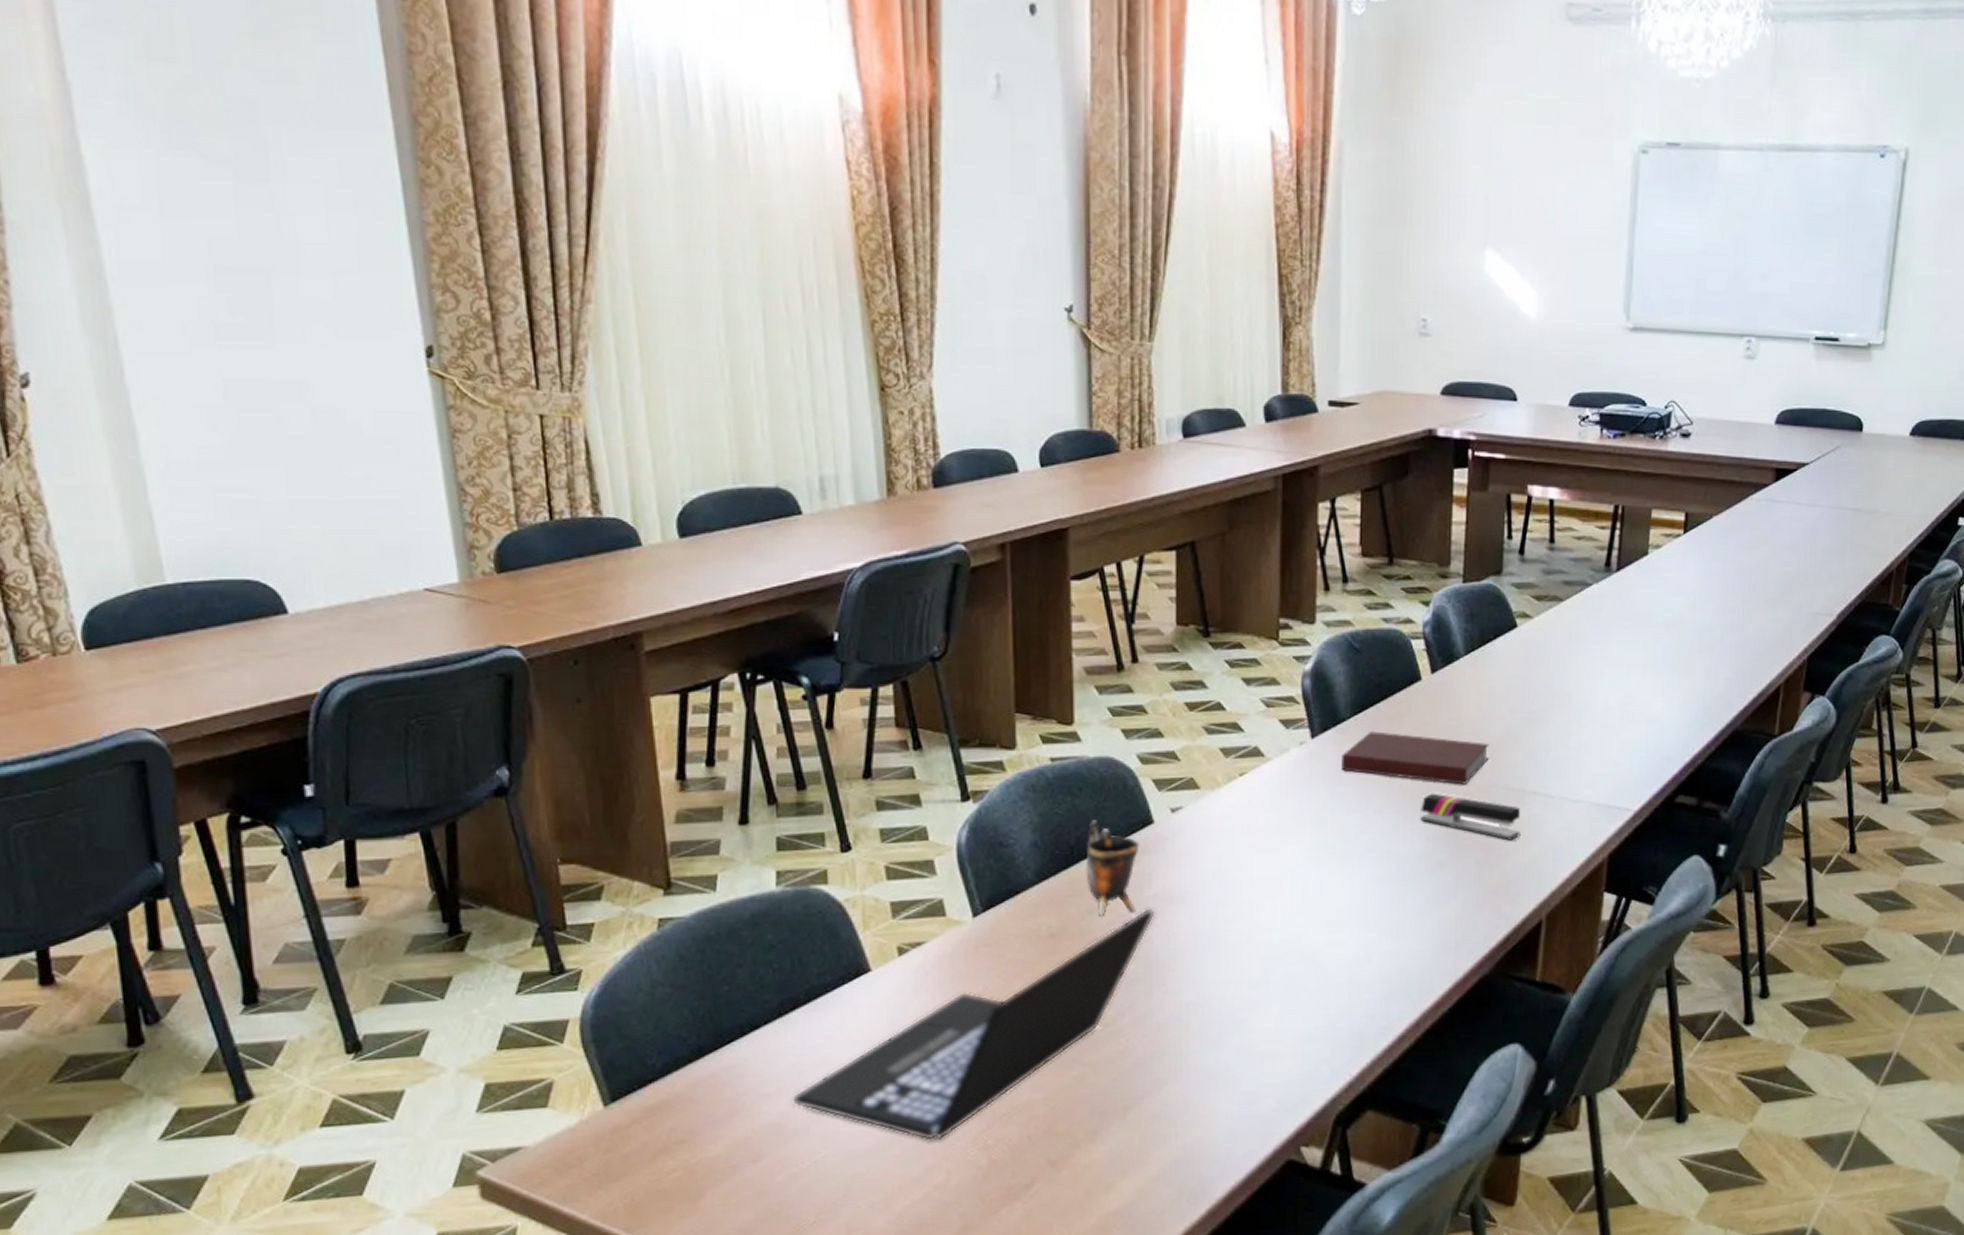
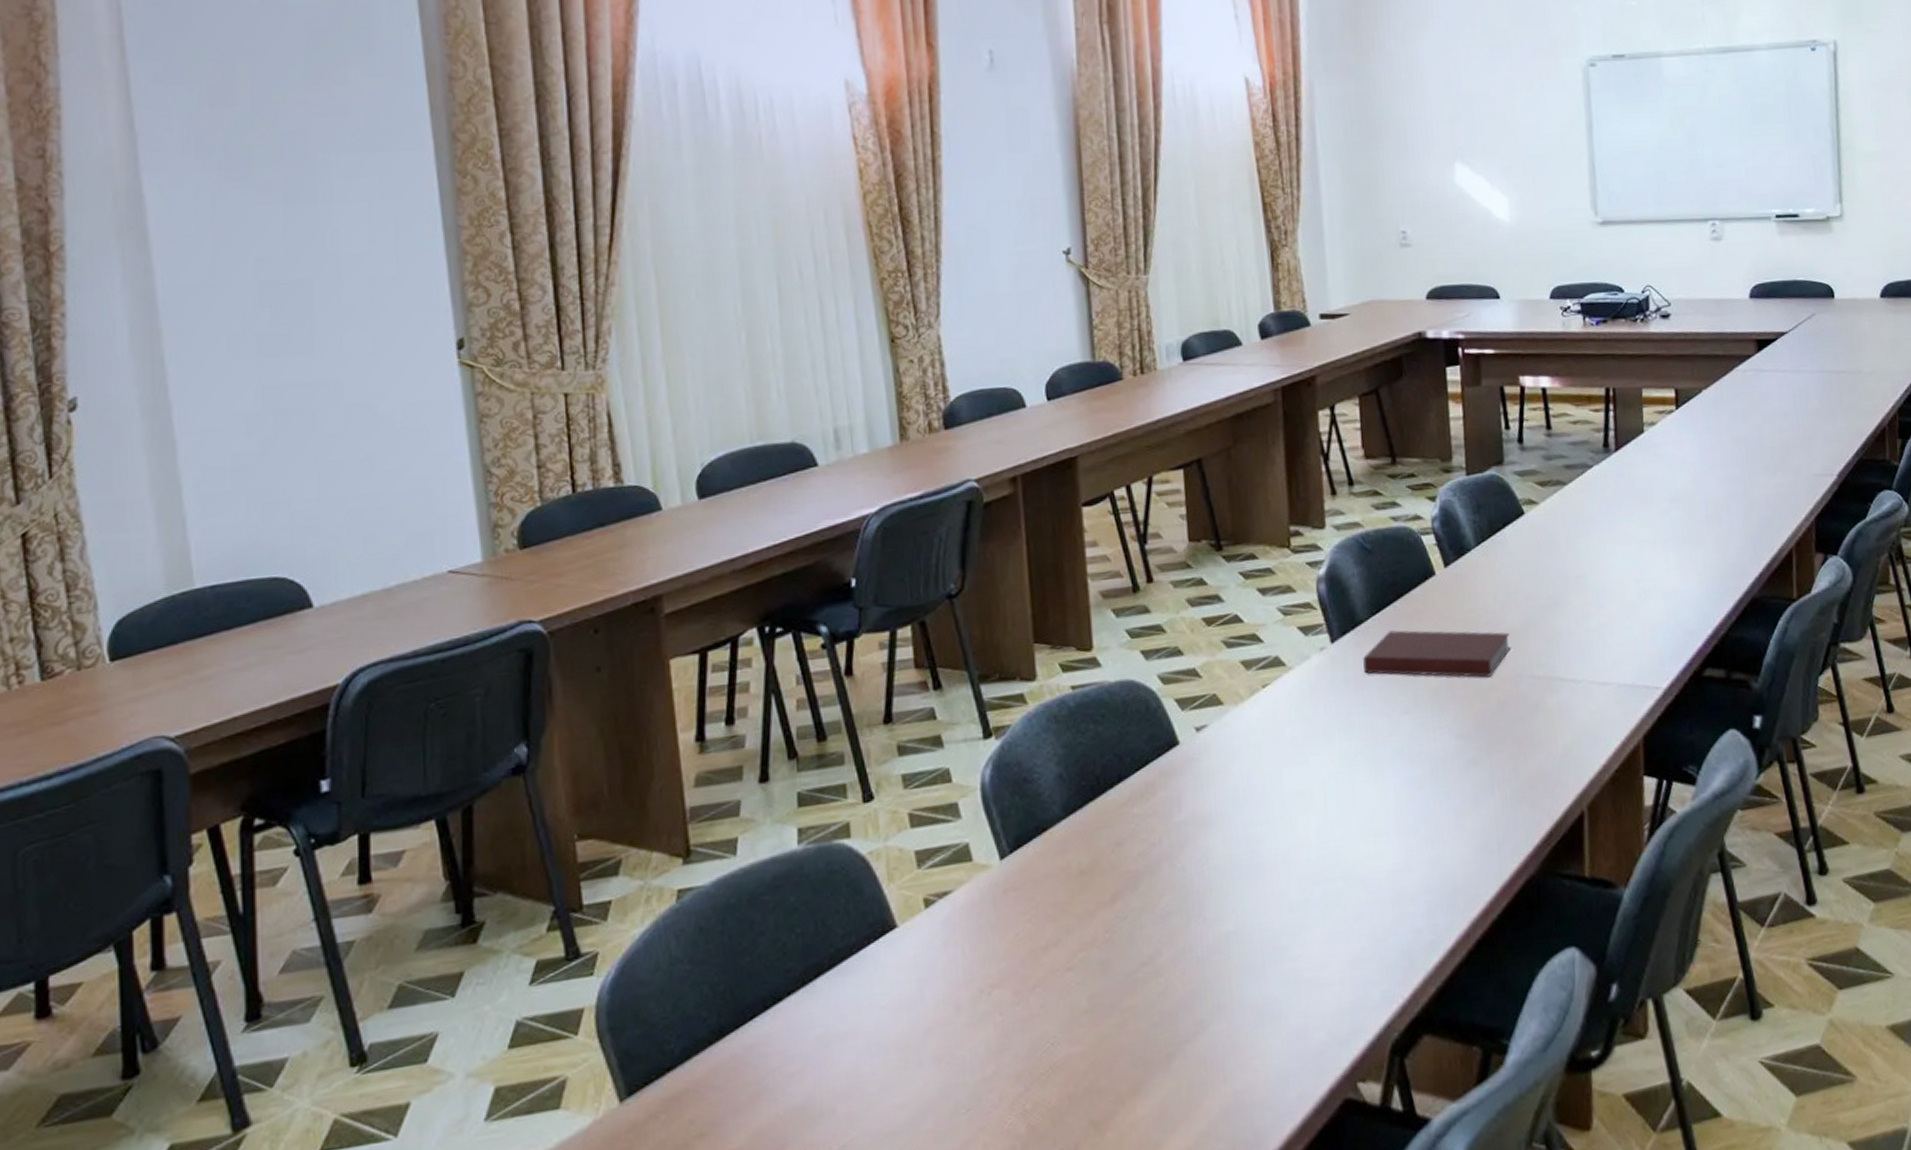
laptop: present [791,908,1155,1140] -> none [817,834,1187,1111]
cup: present [1086,820,1140,916] -> none [1112,746,1169,847]
stapler: present [1420,793,1521,841] -> none [1447,688,1552,731]

